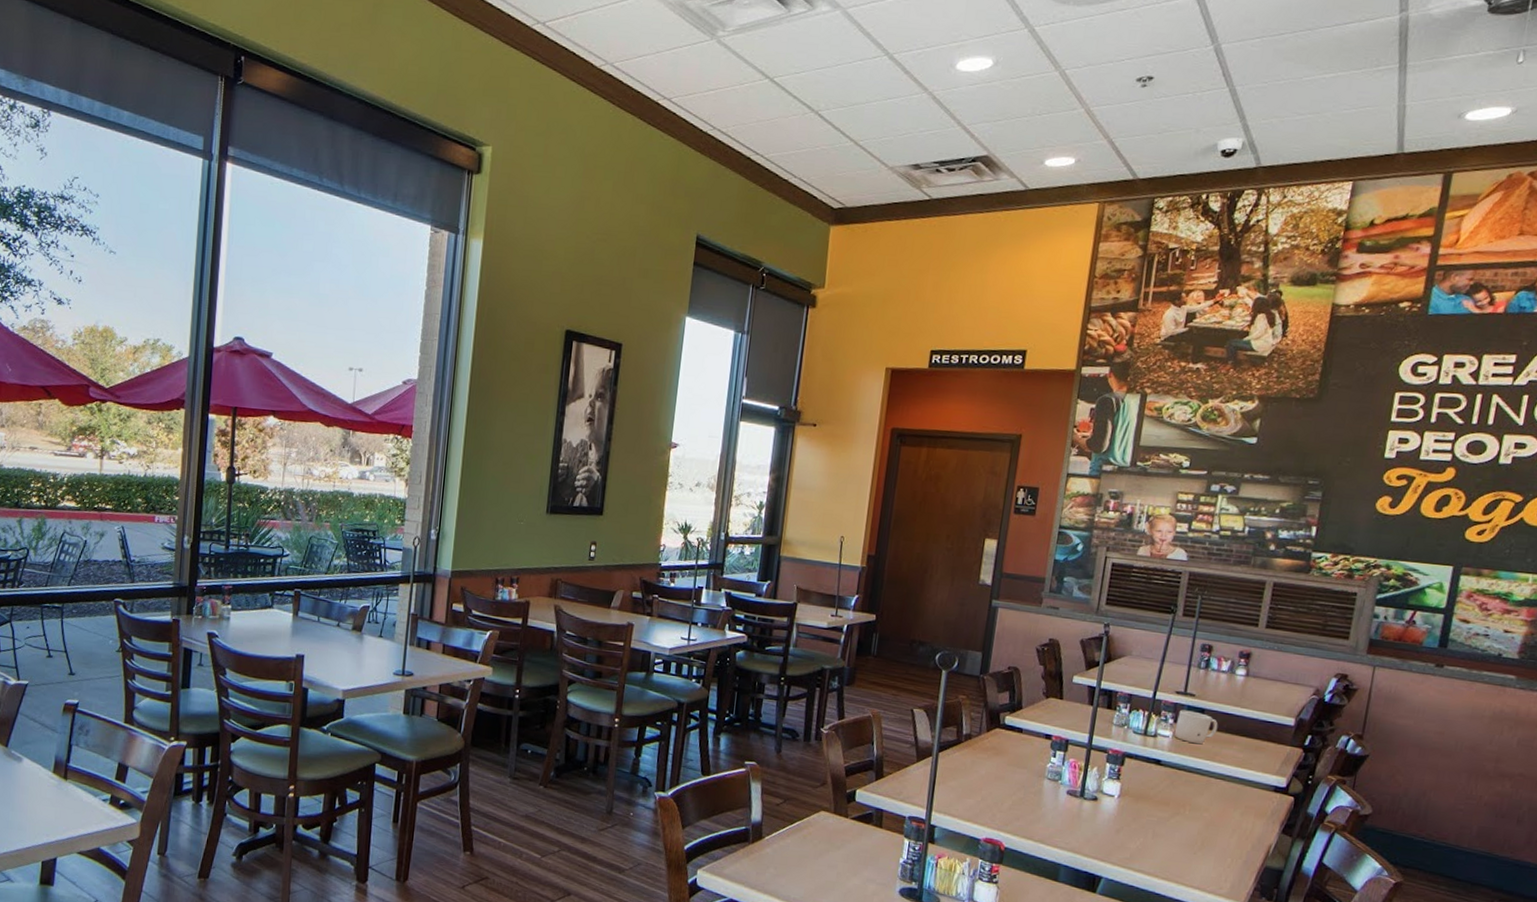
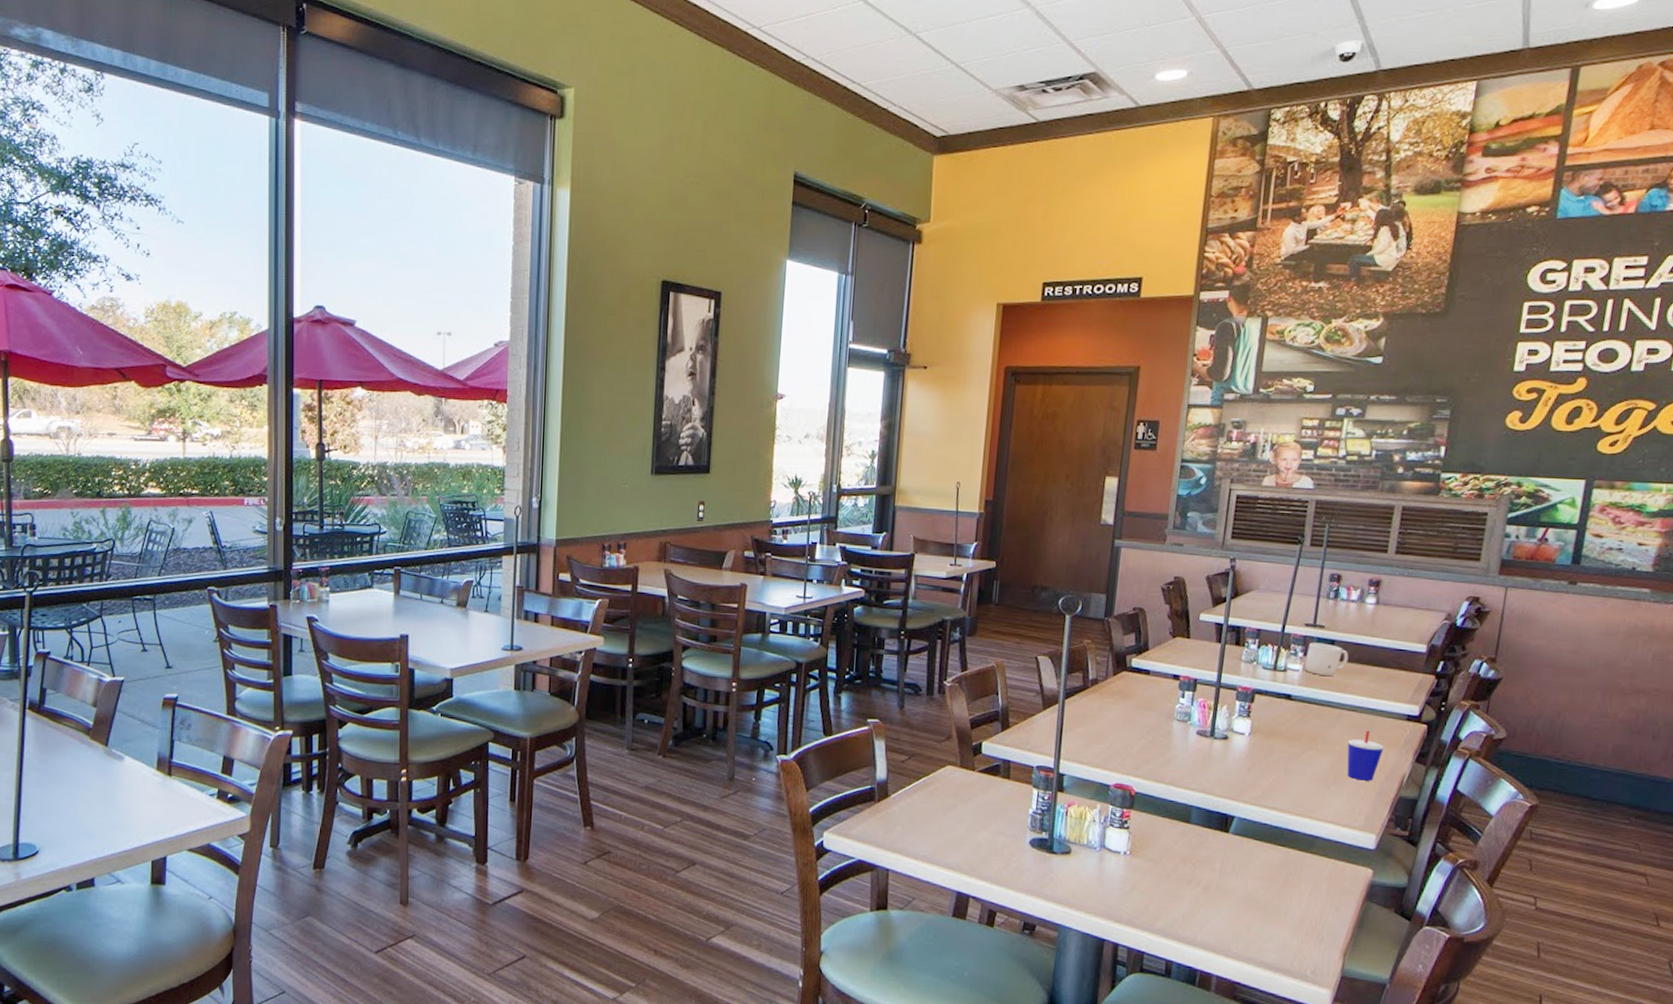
beverage cup: none [1214,799,1251,850] -> present [1347,730,1384,781]

